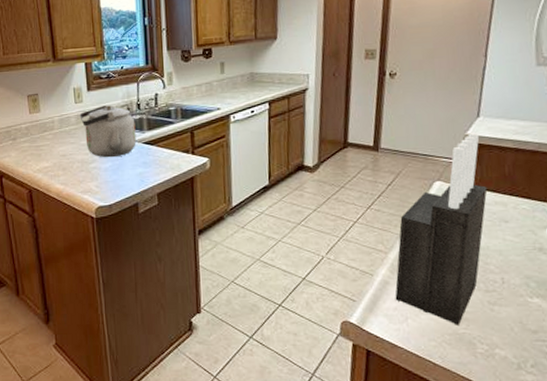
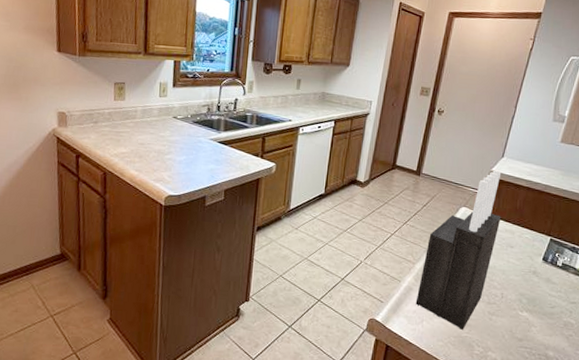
kettle: present [79,105,136,158] -> none [162,102,214,152]

